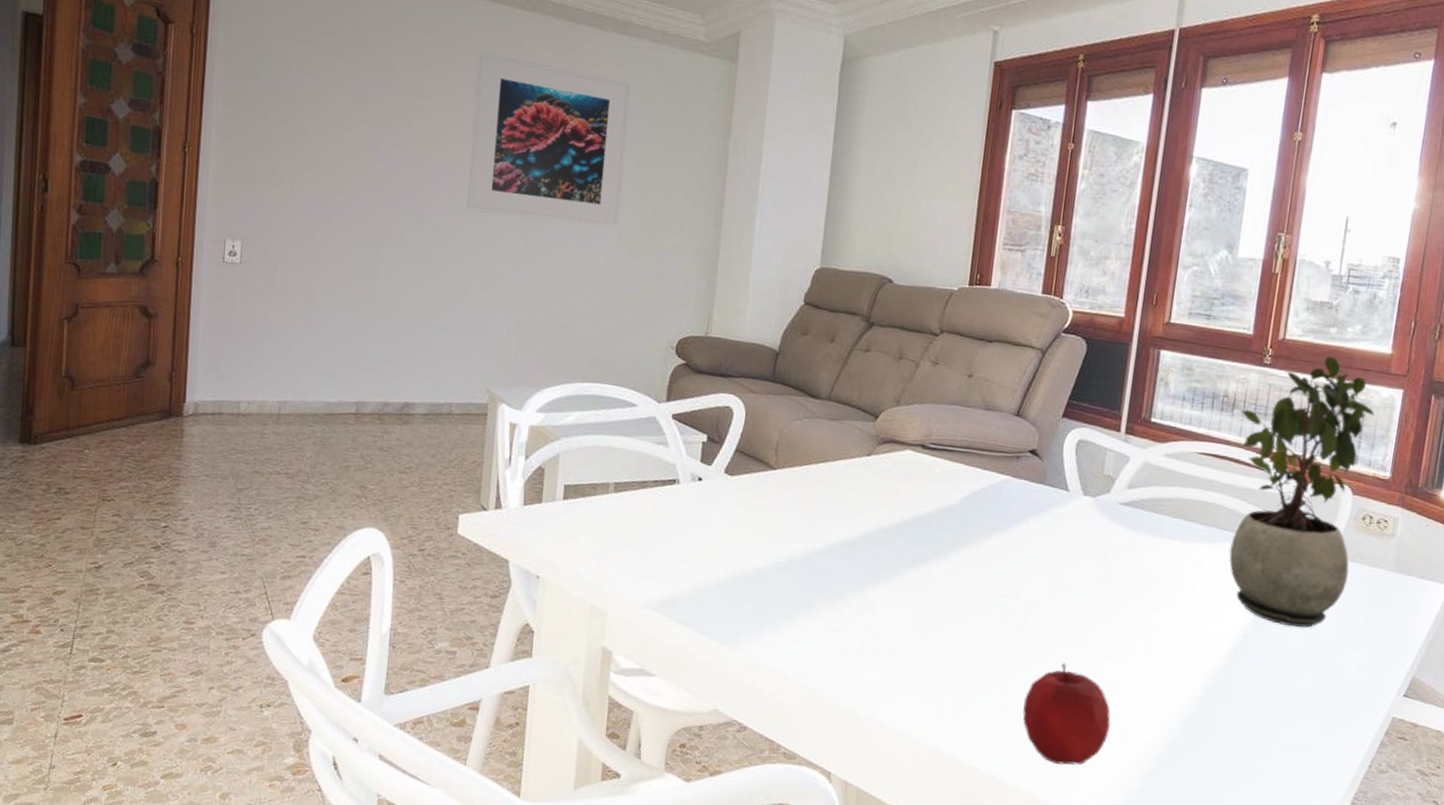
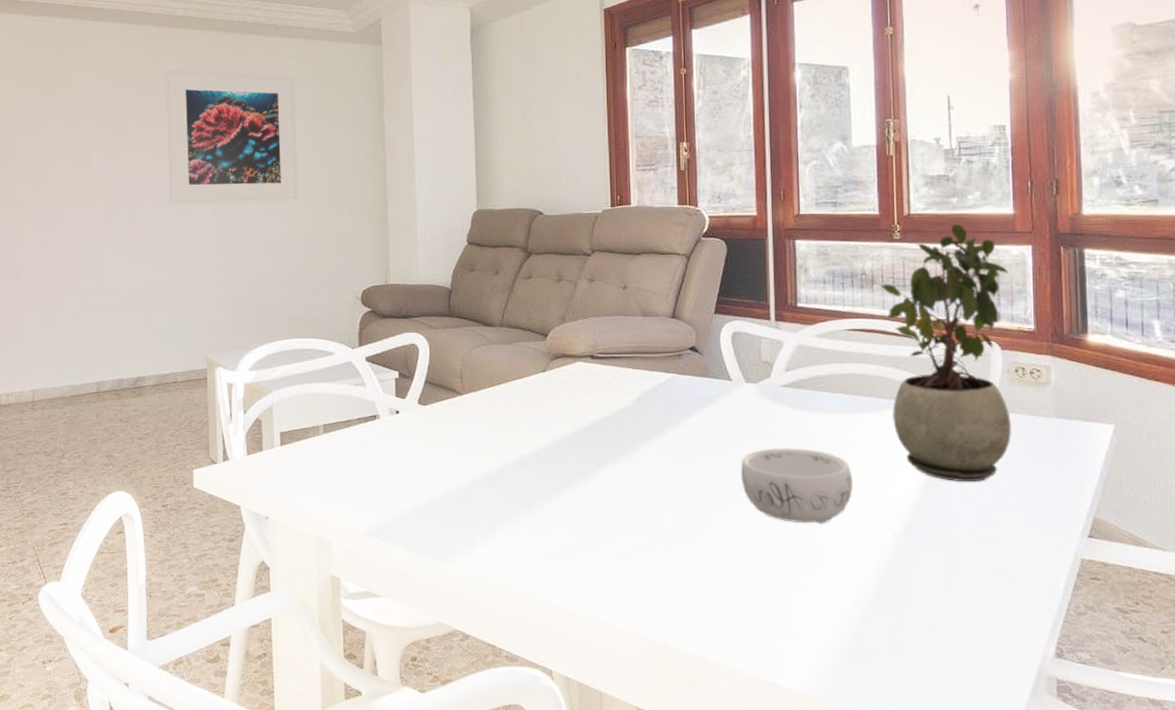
apple: present [1022,663,1111,765] -> none [721,542,807,640]
decorative bowl: none [1062,567,1178,653] -> present [740,447,853,525]

